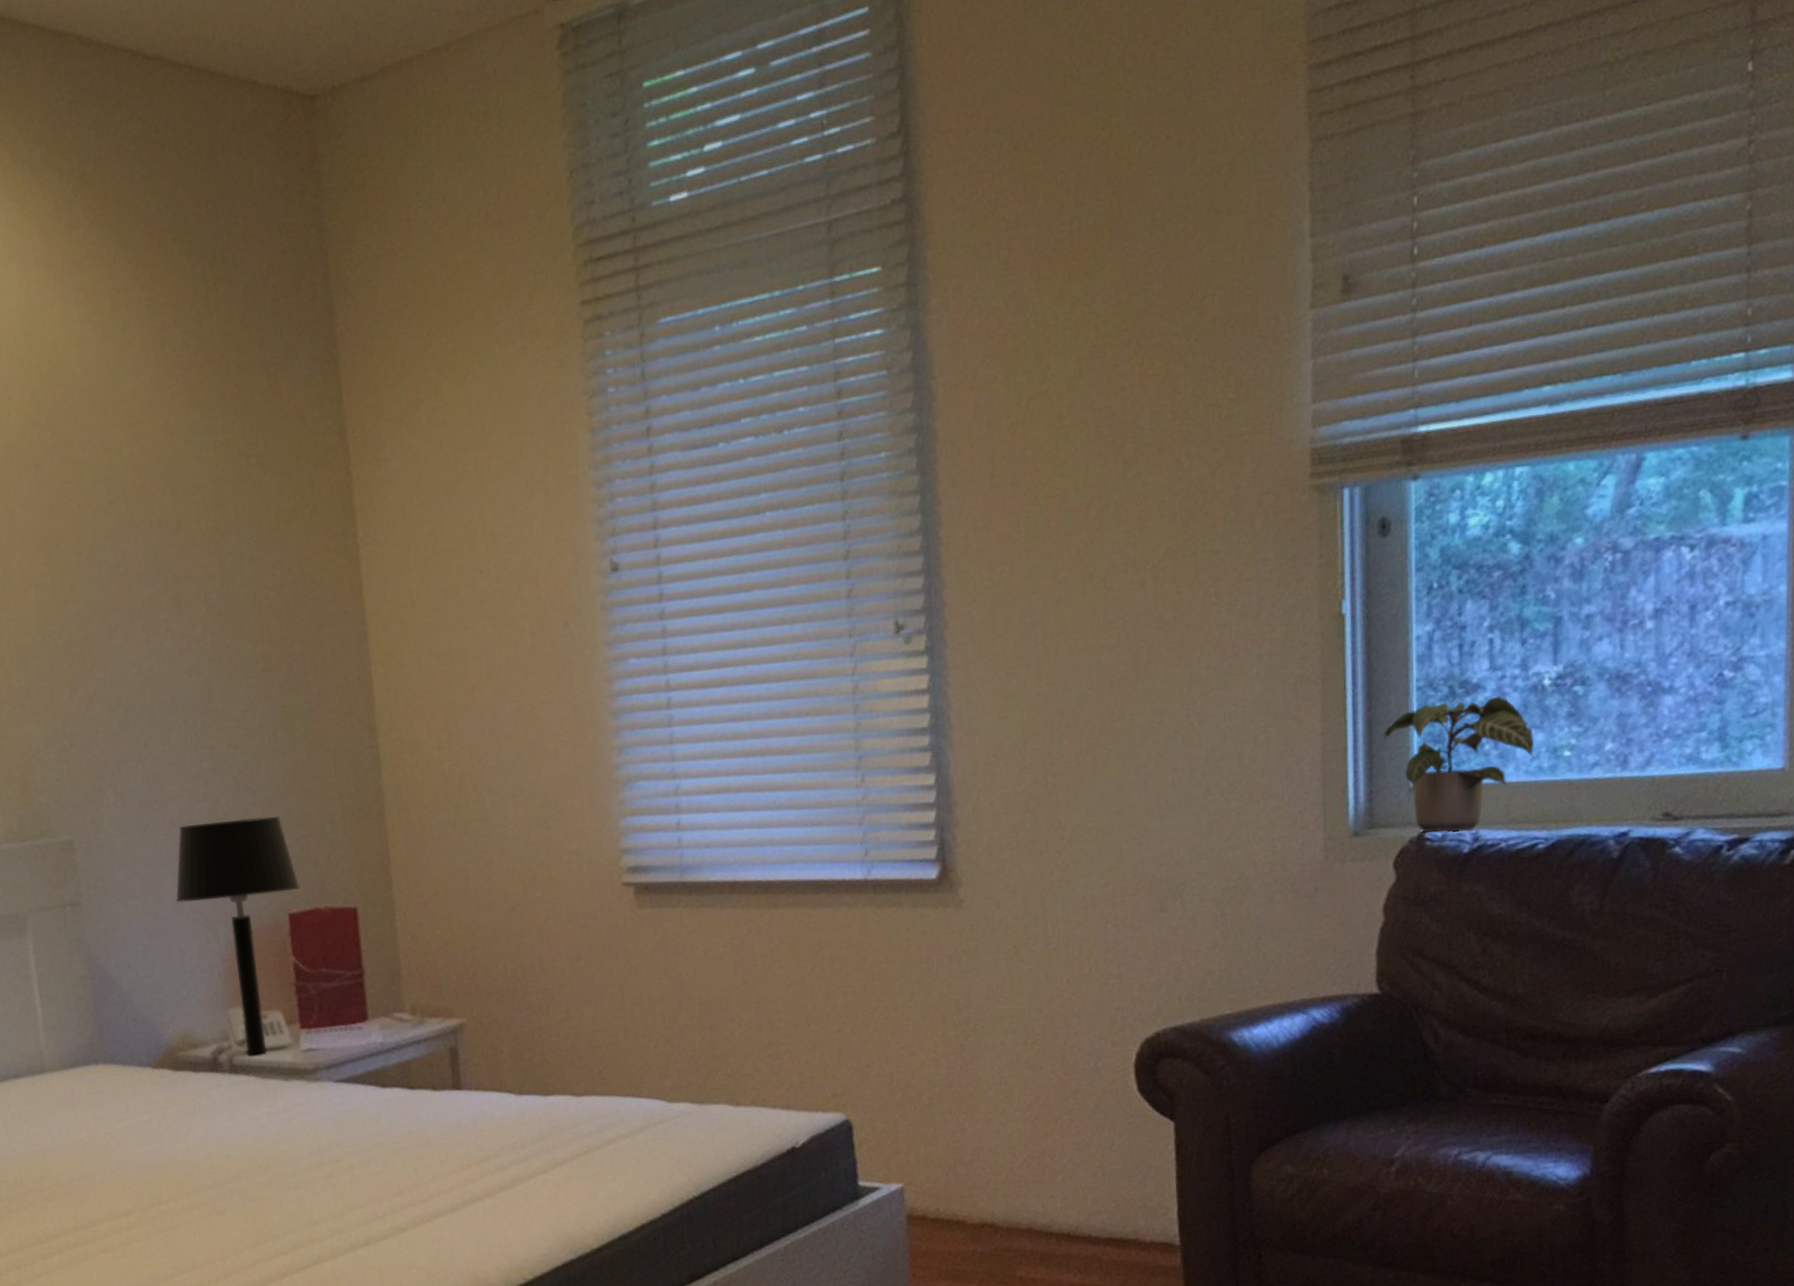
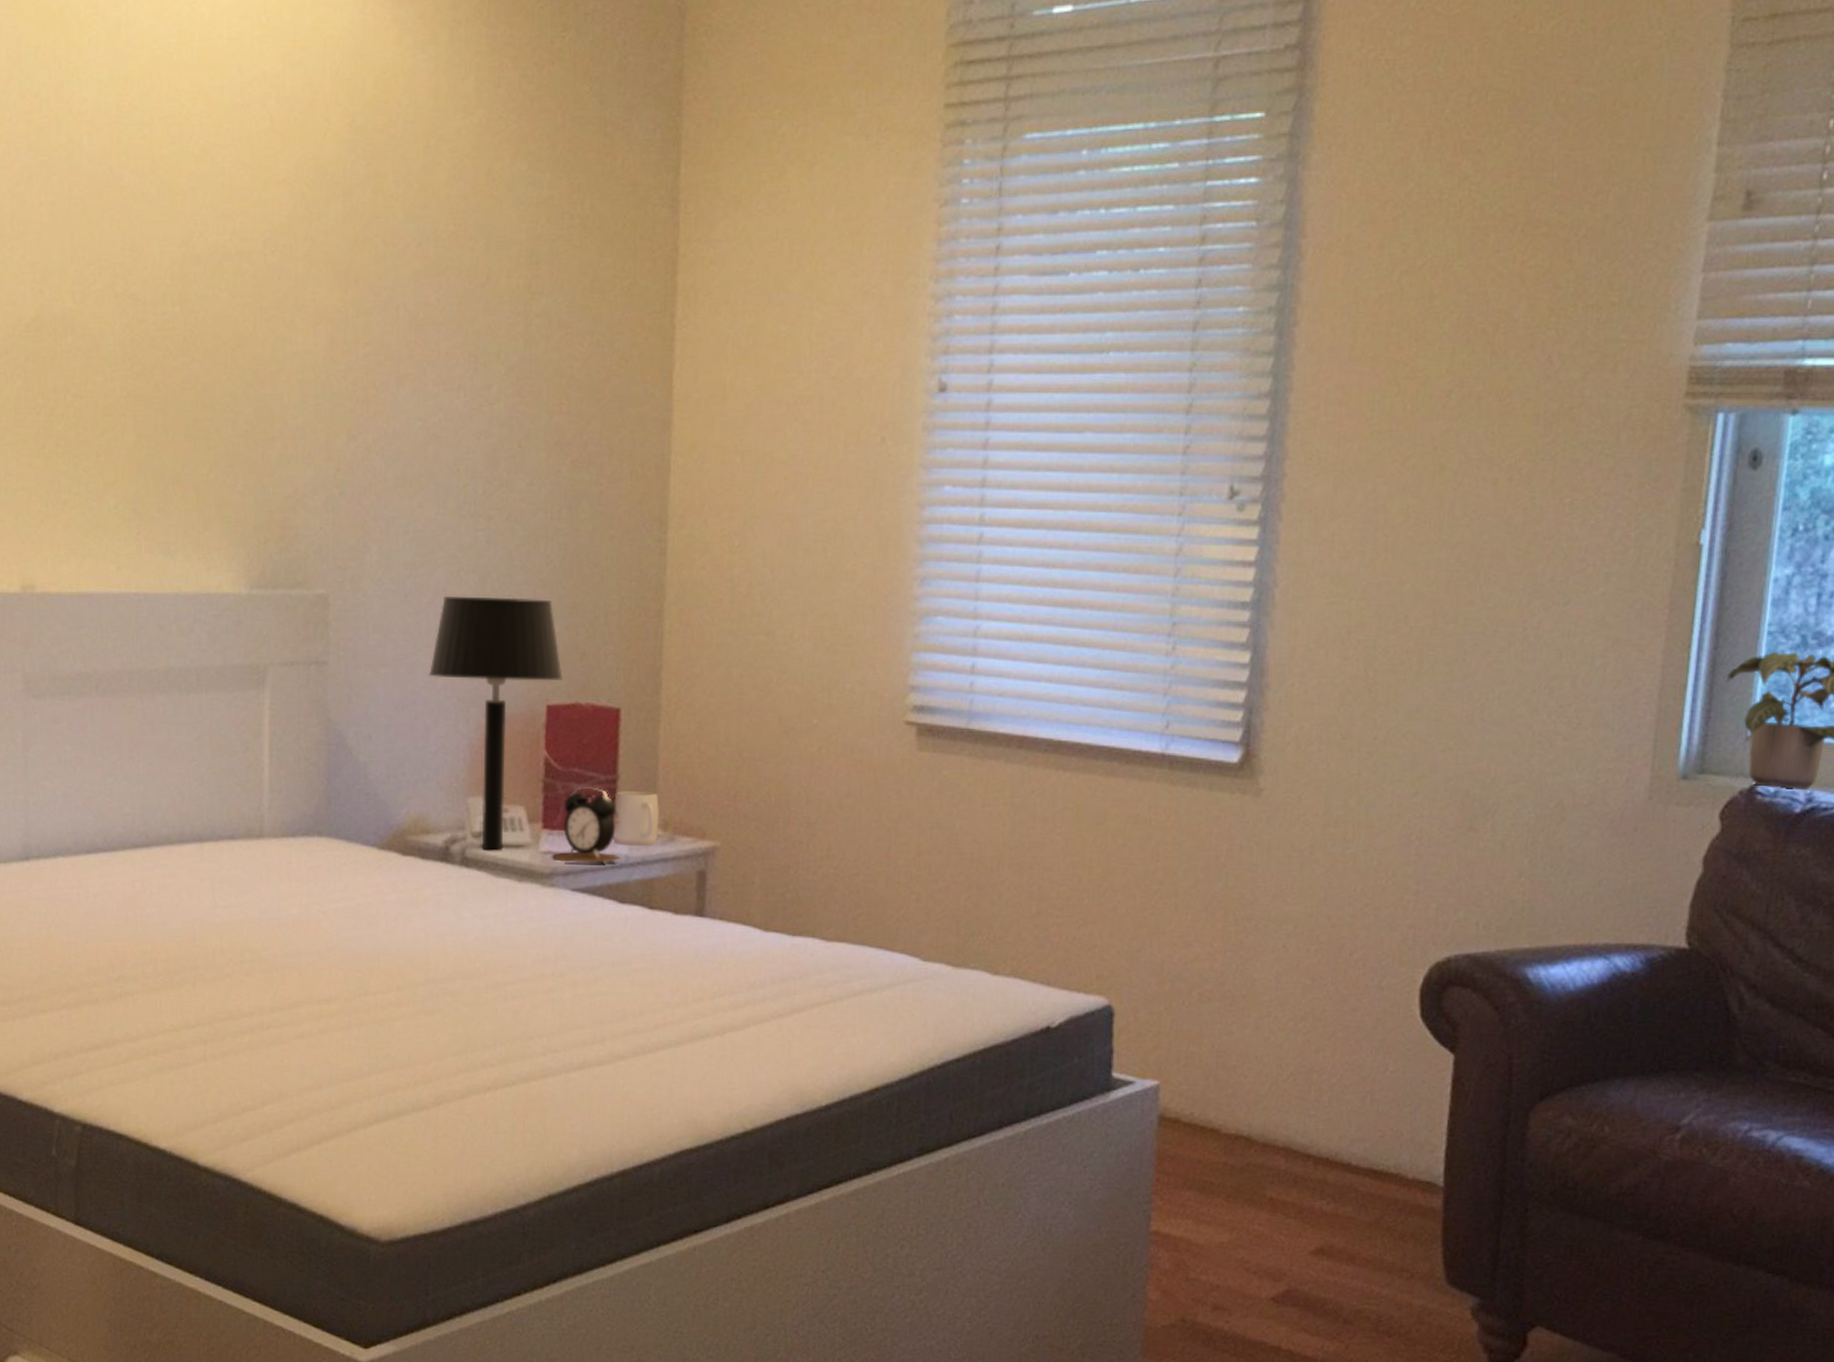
alarm clock: none [313,983,377,1057] -> present [552,786,621,863]
mug: none [363,981,408,1034] -> present [612,791,659,847]

